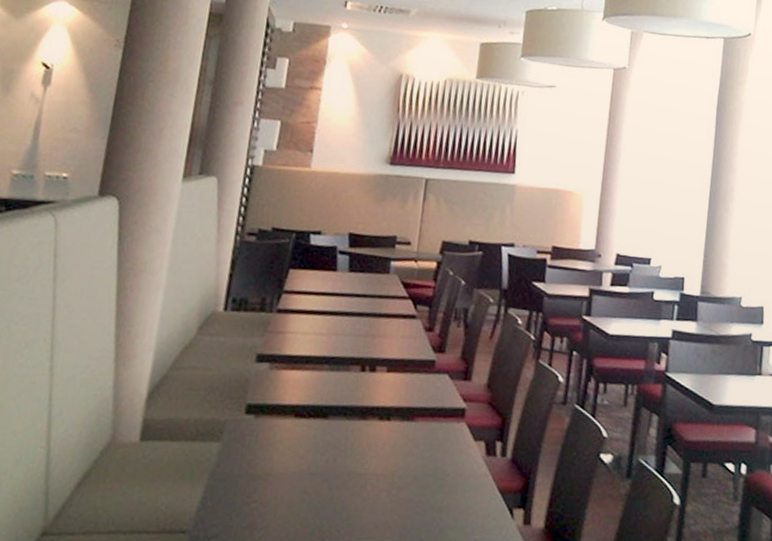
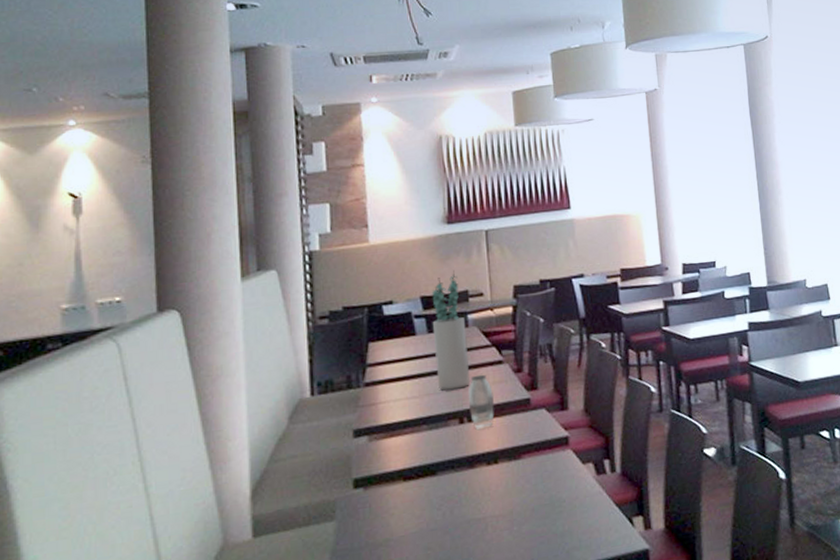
vase: none [348,213,389,336] -> present [432,270,470,391]
vase: none [373,325,400,383] -> present [468,374,495,431]

